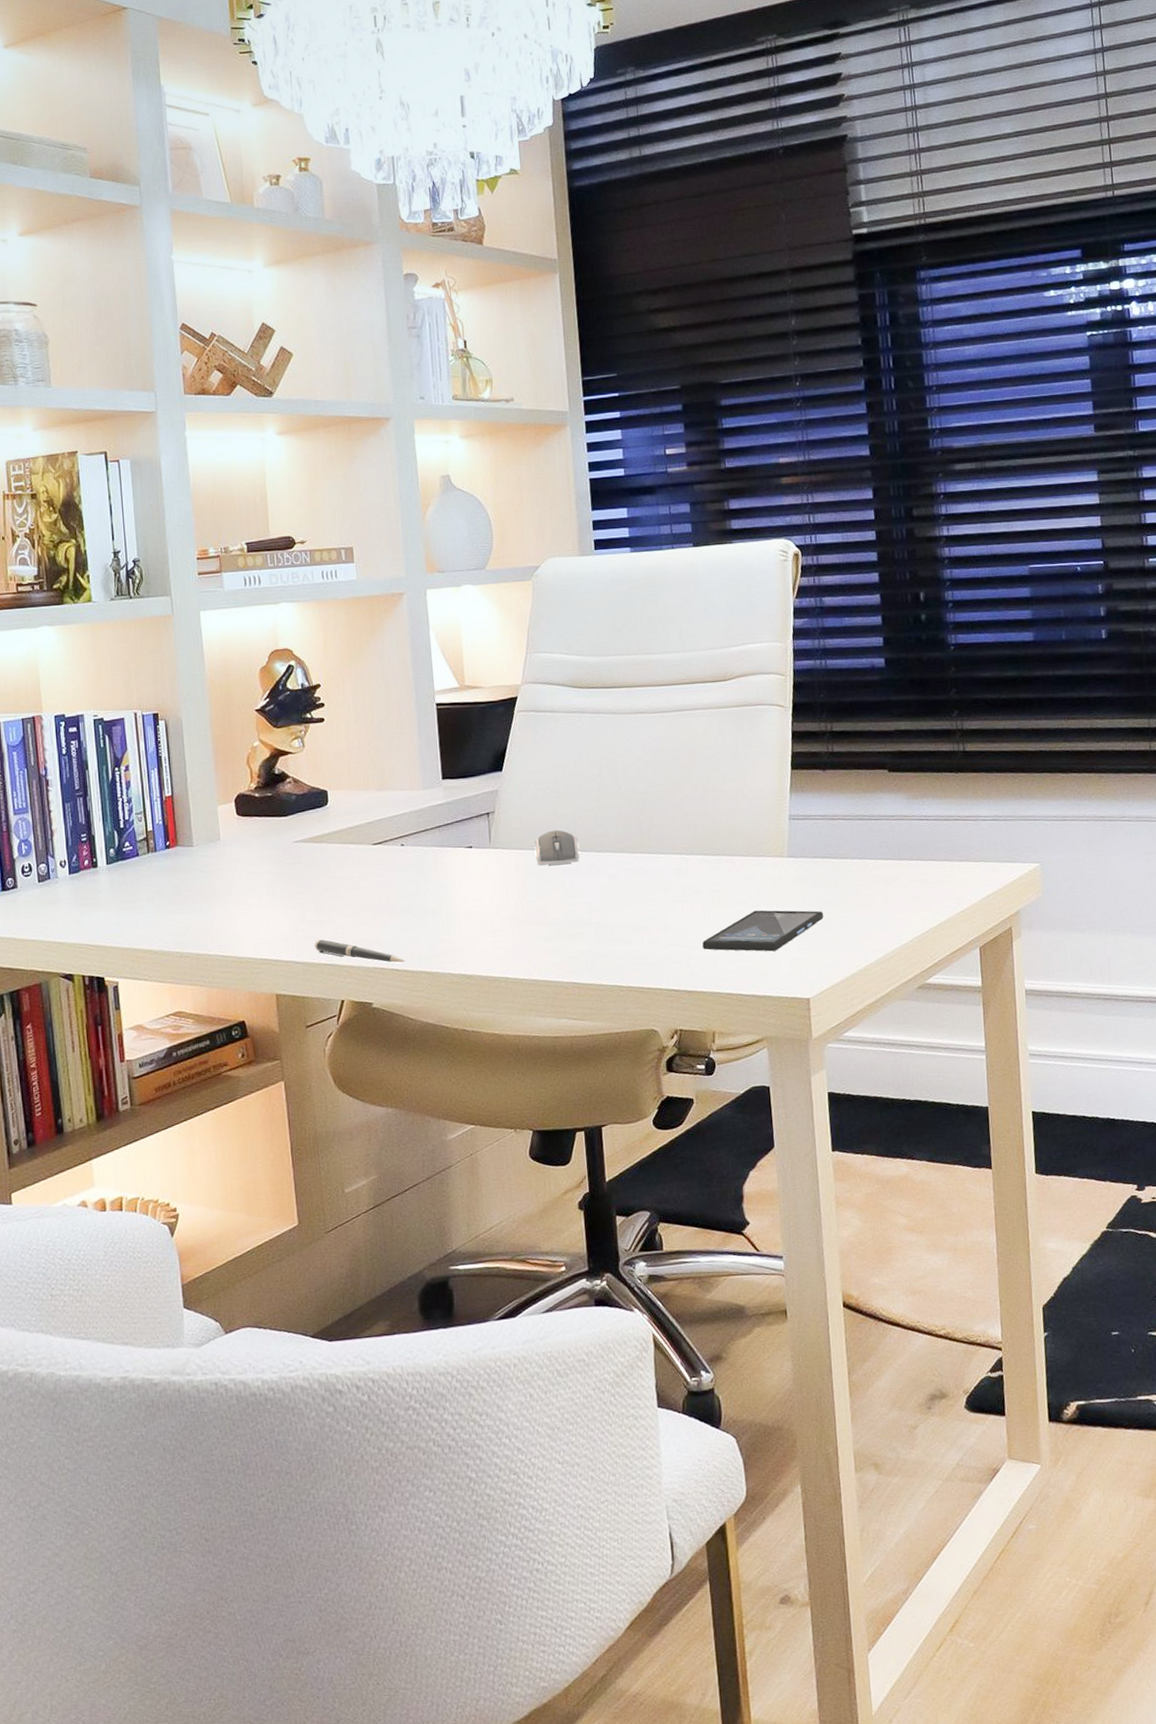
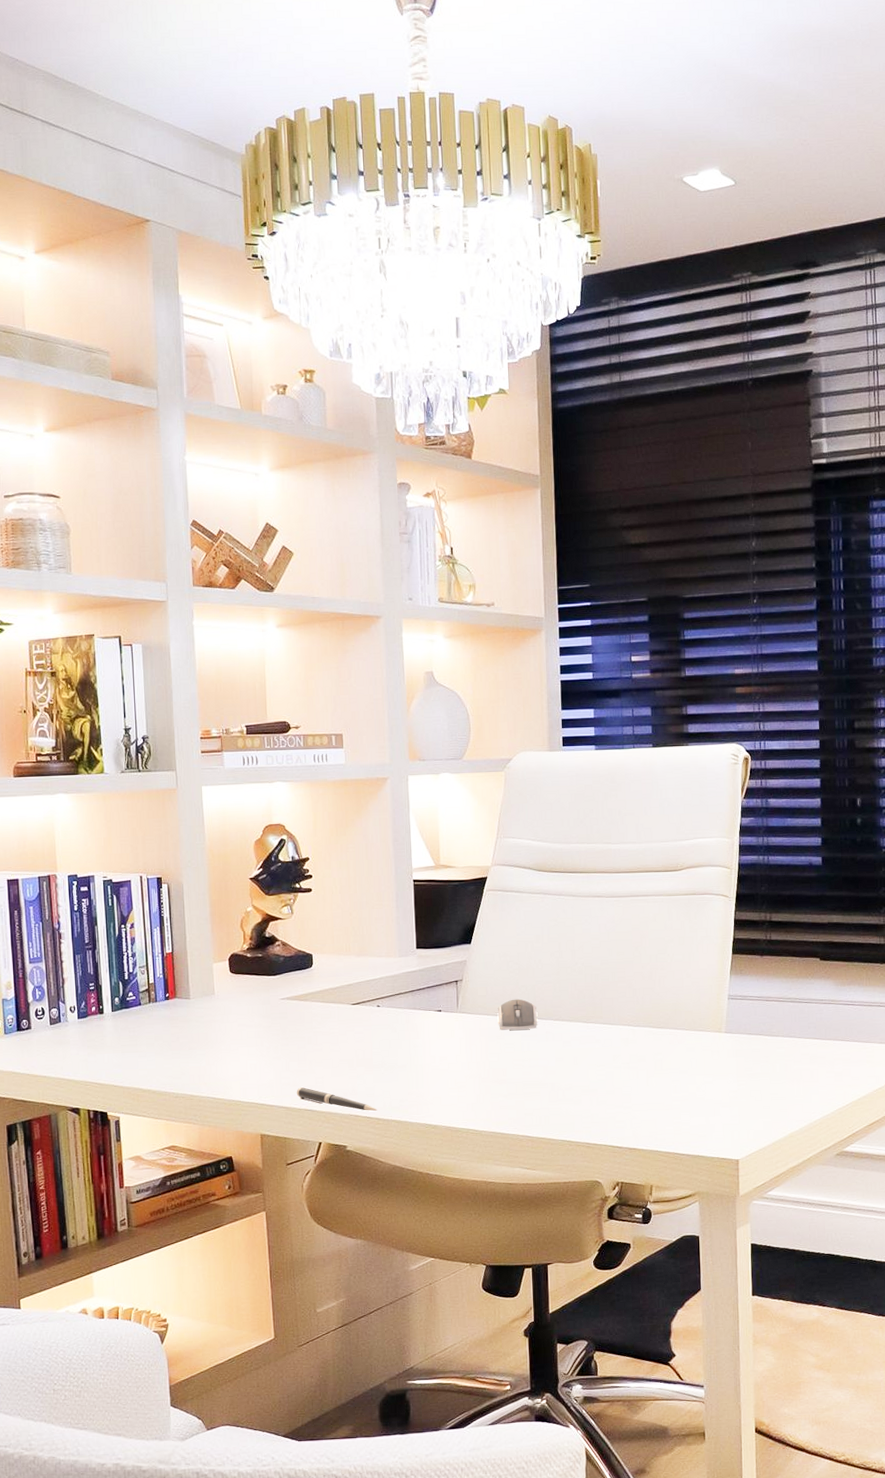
smartphone: present [702,910,823,952] -> none [645,1079,755,1117]

